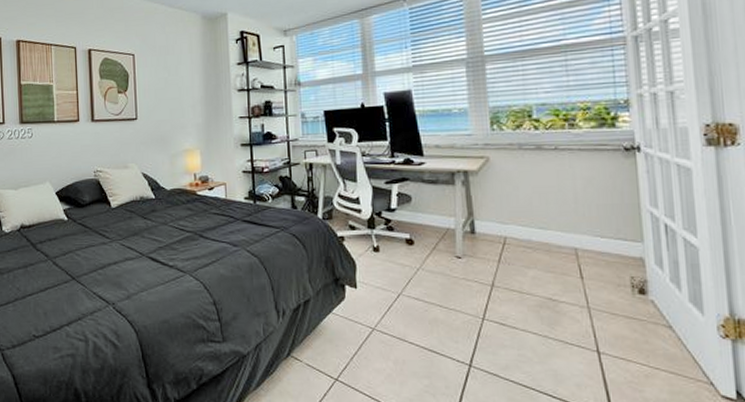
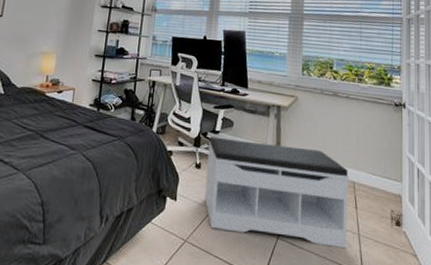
bench: none [385,215,574,325] -> present [204,136,349,249]

